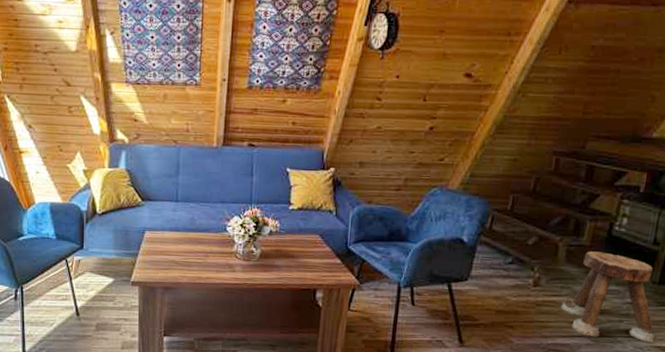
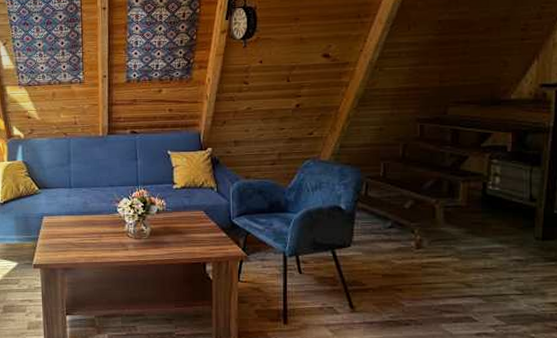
stool: present [560,251,656,344] -> none [447,211,548,300]

